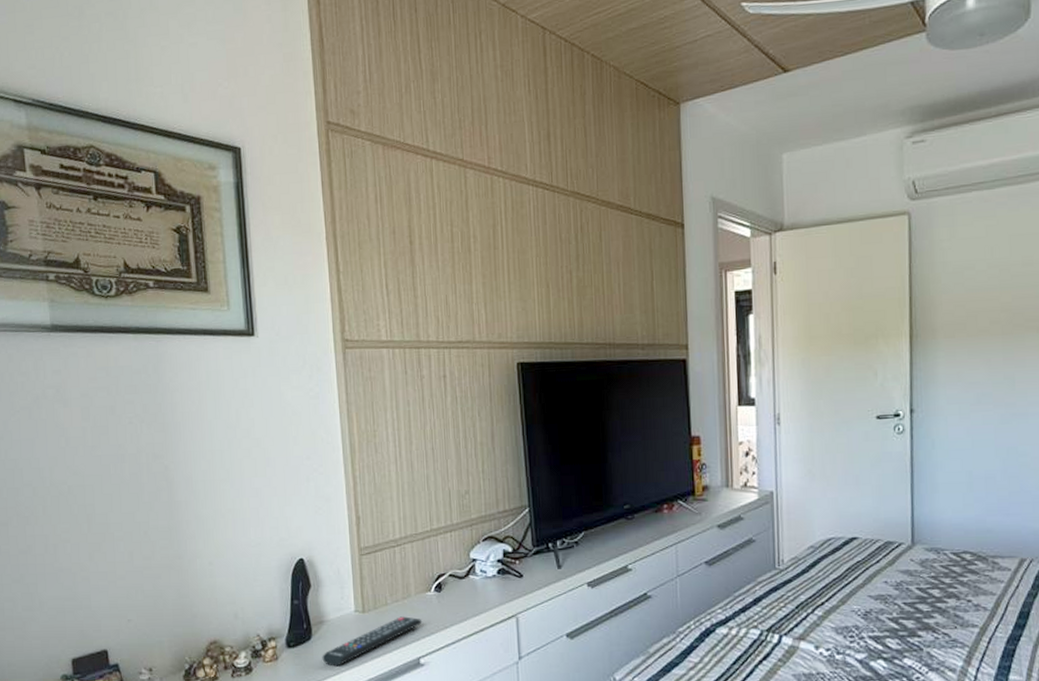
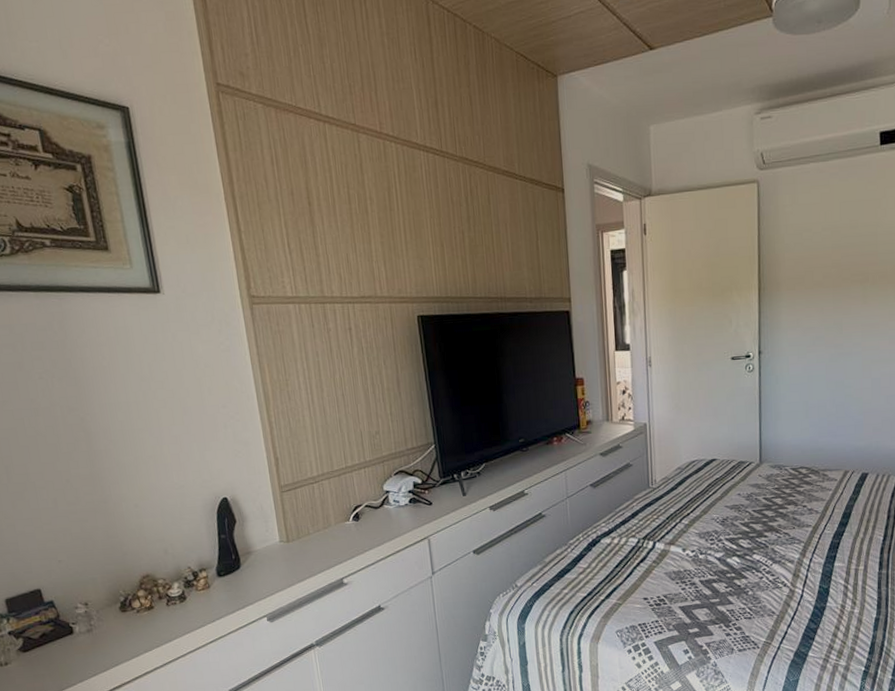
remote control: present [322,616,422,667] -> none [252,543,343,591]

